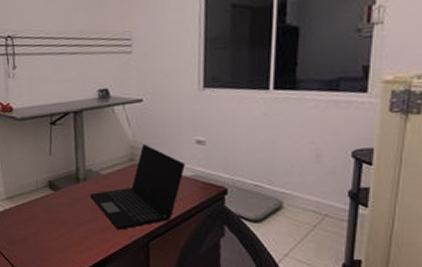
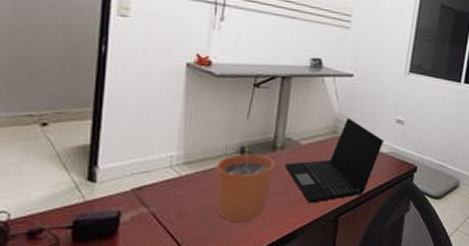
plant pot: none [31,176,81,249] -> present [216,142,275,223]

